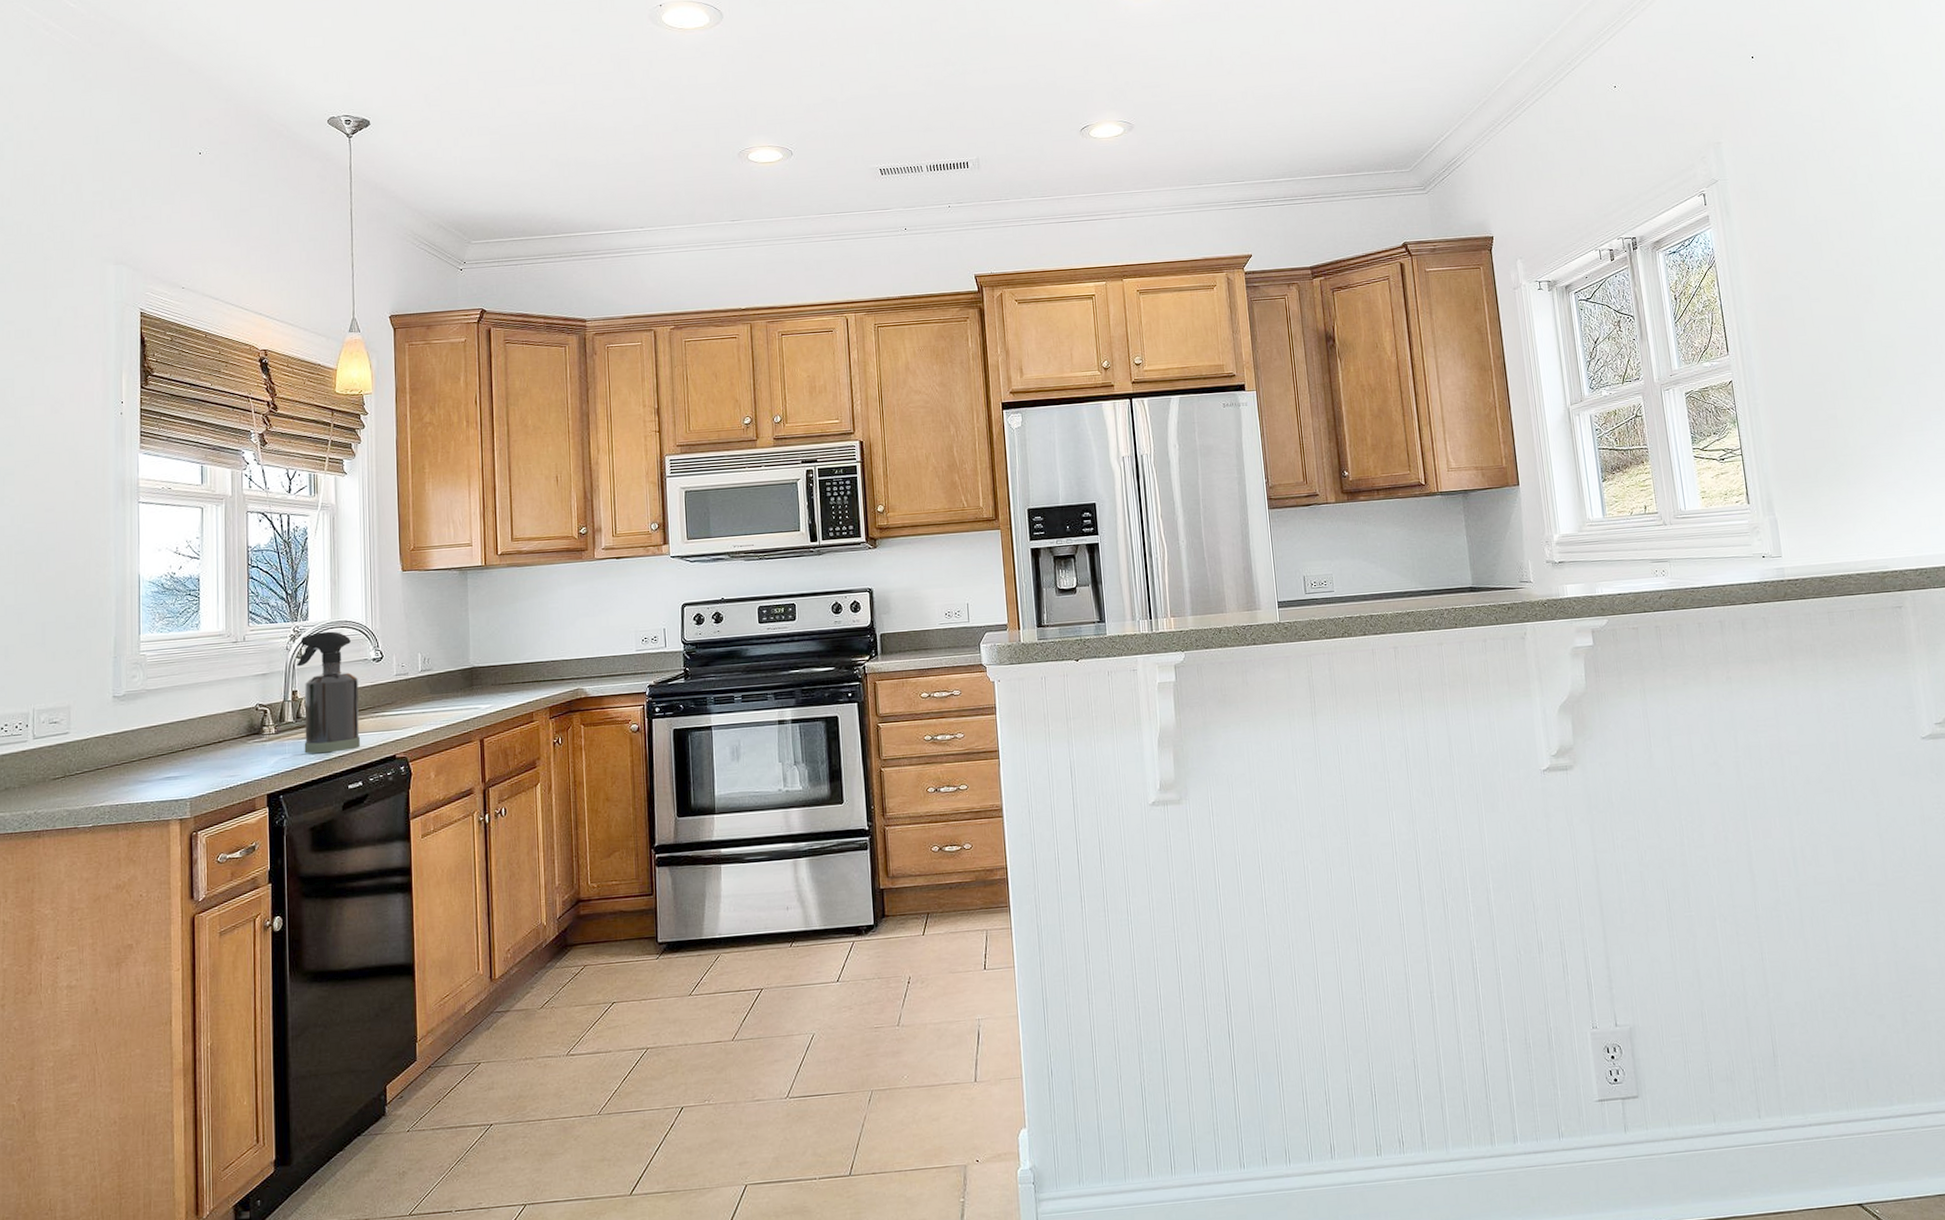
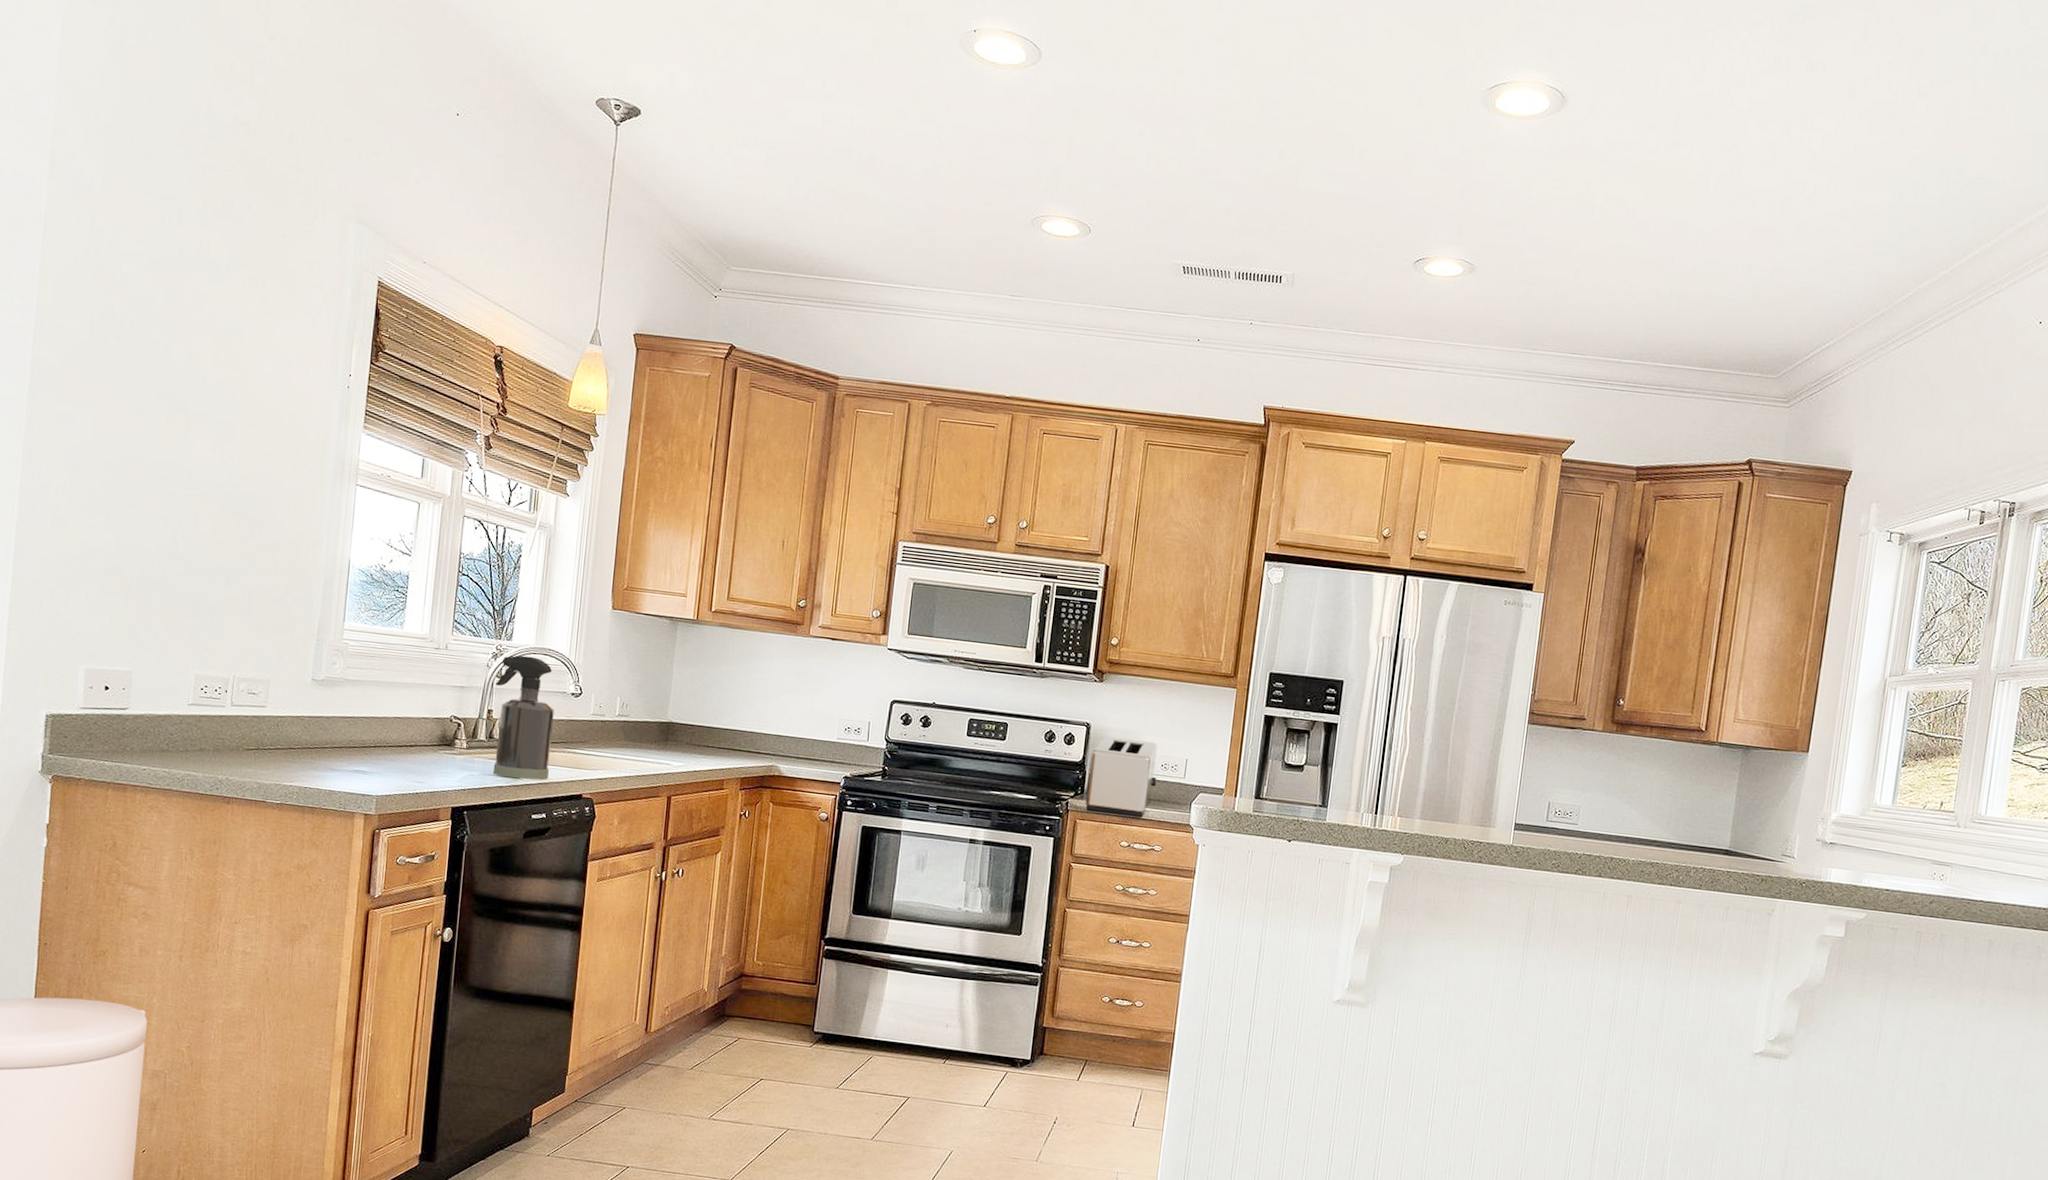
toaster: none [878,594,944,671] -> present [1085,735,1158,818]

